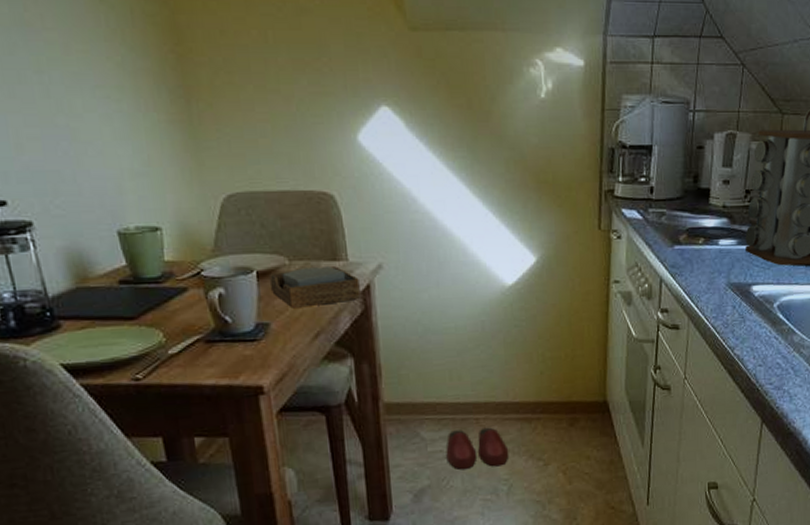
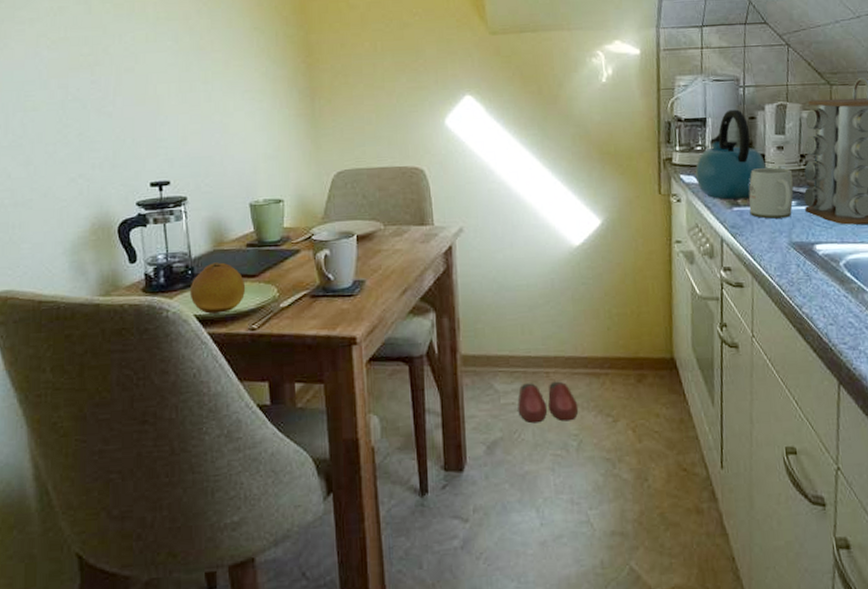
fruit: none [50,302,124,363] -> present [189,262,246,314]
napkin holder: present [268,265,361,309] -> none [366,229,443,267]
kettle: none [637,137,710,237] -> present [695,109,766,200]
mug: none [690,203,736,258] -> present [748,167,794,219]

